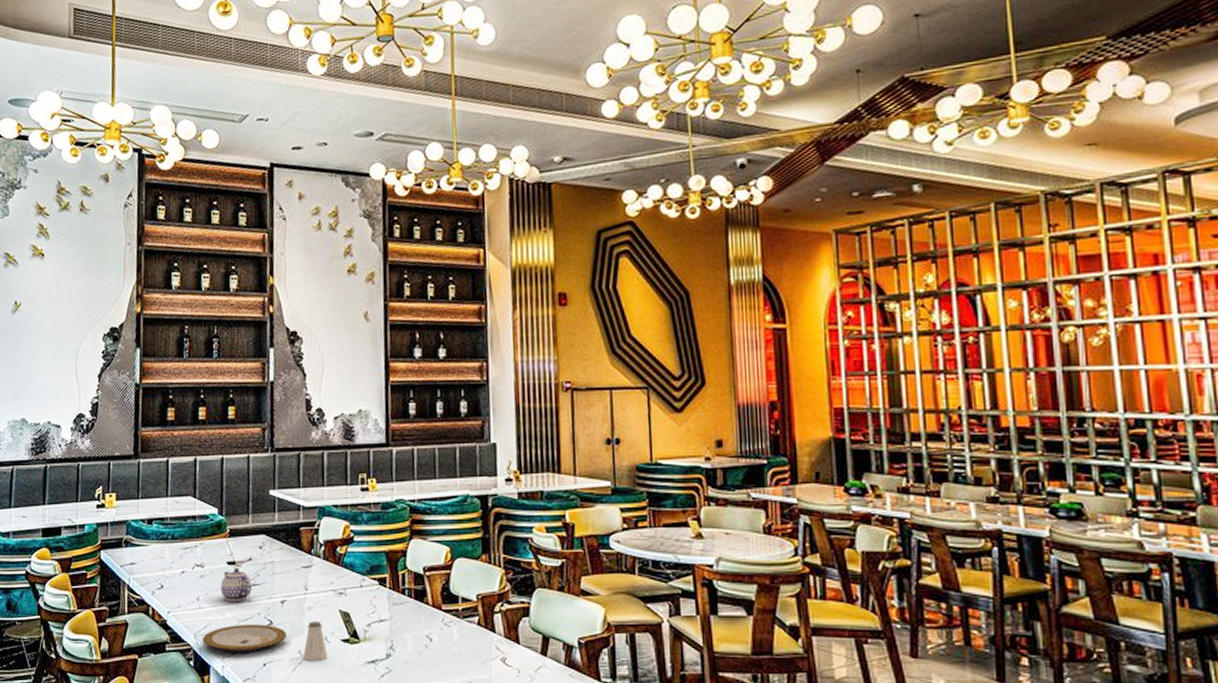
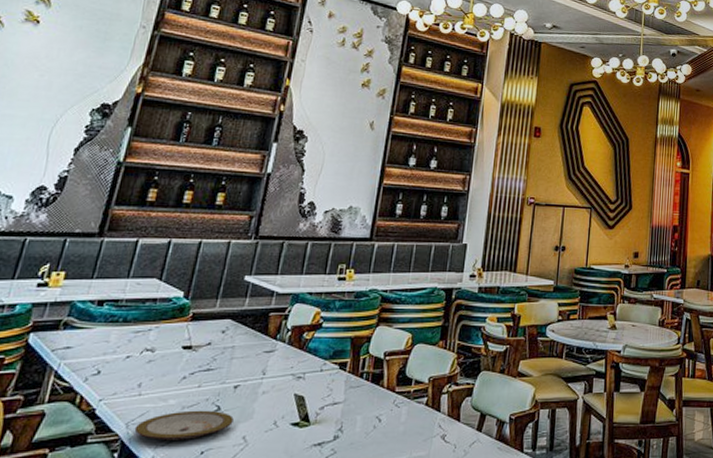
teapot: present [220,568,253,602] -> none [168,353,207,388]
saltshaker: present [303,621,327,660] -> none [247,406,274,446]

